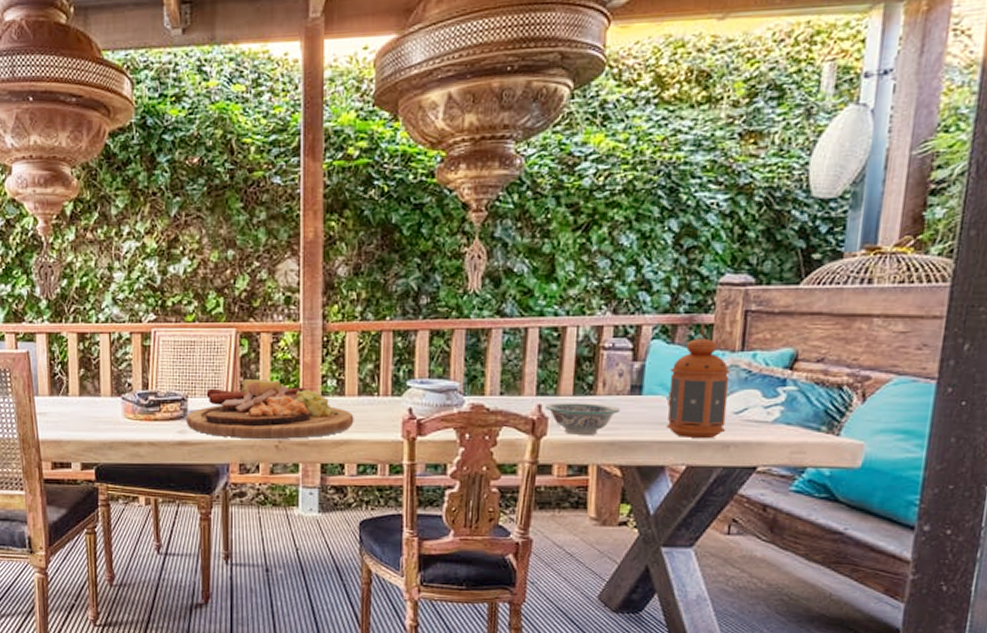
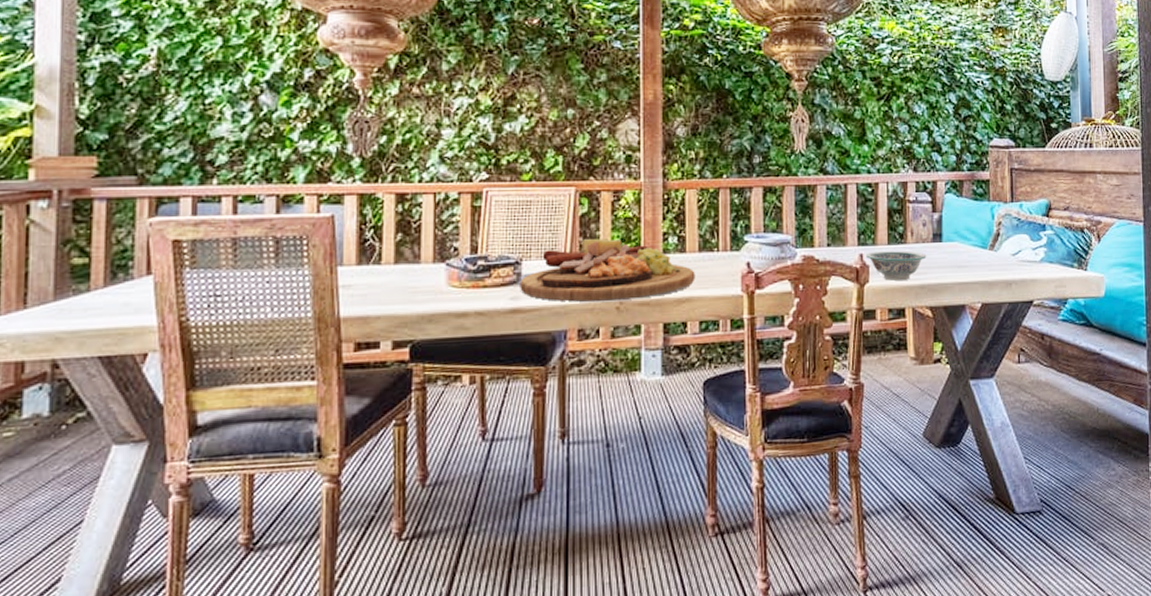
lantern: present [666,323,730,439] -> none [961,179,1007,279]

